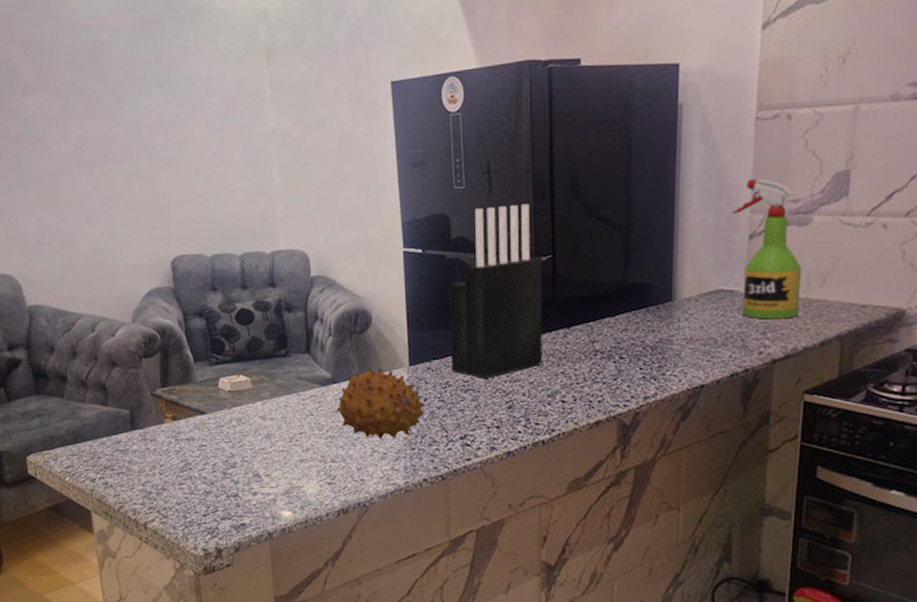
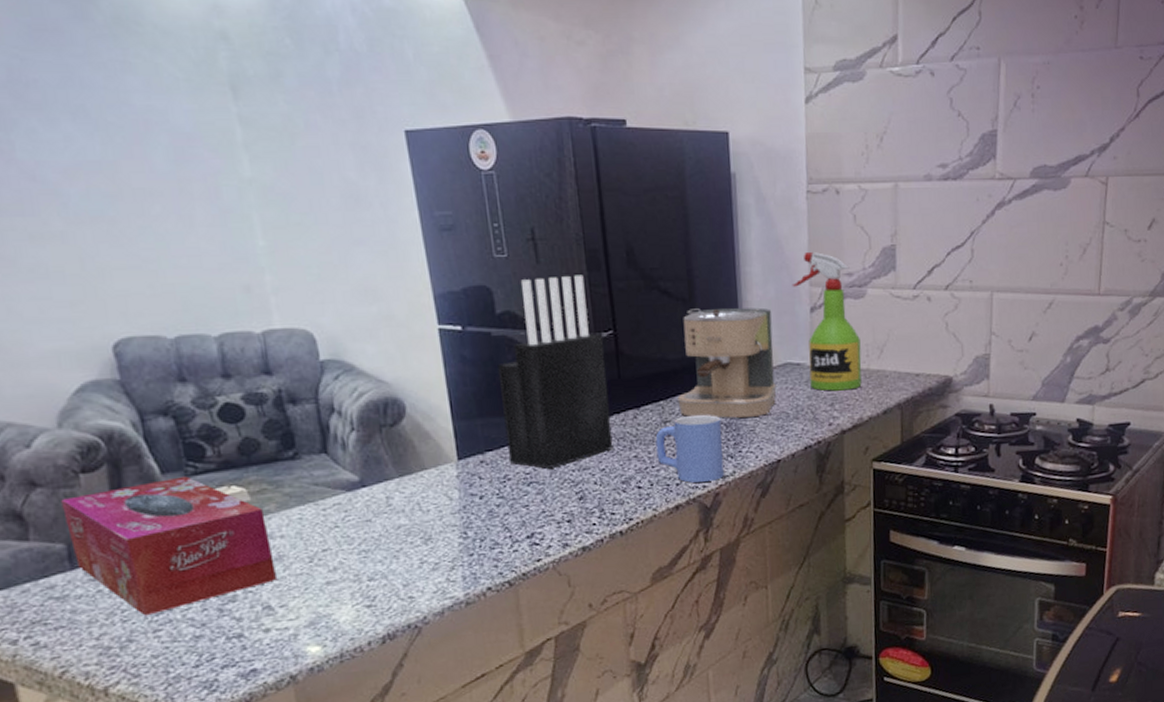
tissue box: none [130,365,266,472] -> present [61,476,278,616]
fruit: present [336,368,425,439] -> none [369,465,482,548]
mug: none [582,336,647,401] -> present [655,414,724,483]
coffee maker: none [607,234,707,341] -> present [677,307,777,418]

